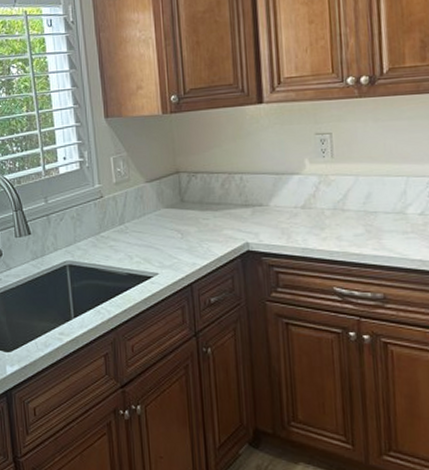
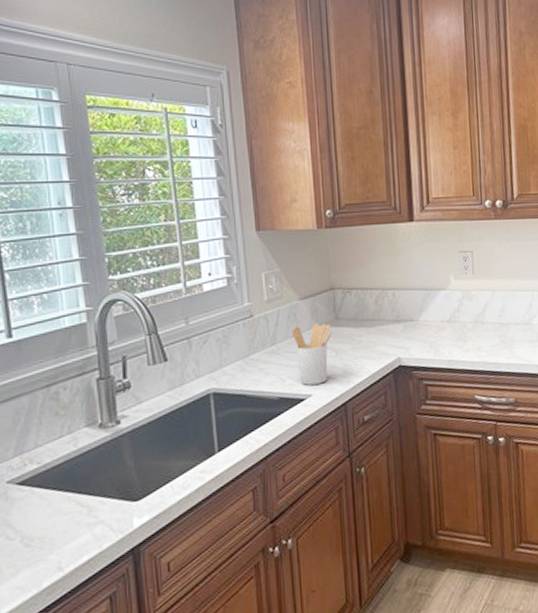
utensil holder: none [139,206,178,264] -> present [292,323,332,385]

